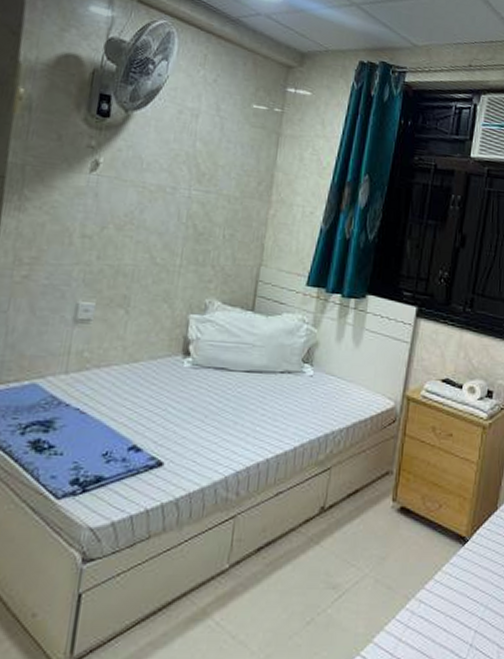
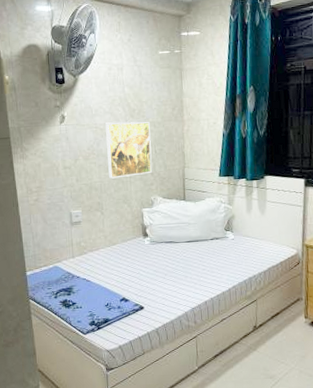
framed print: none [147,183,223,266] -> present [105,121,152,179]

